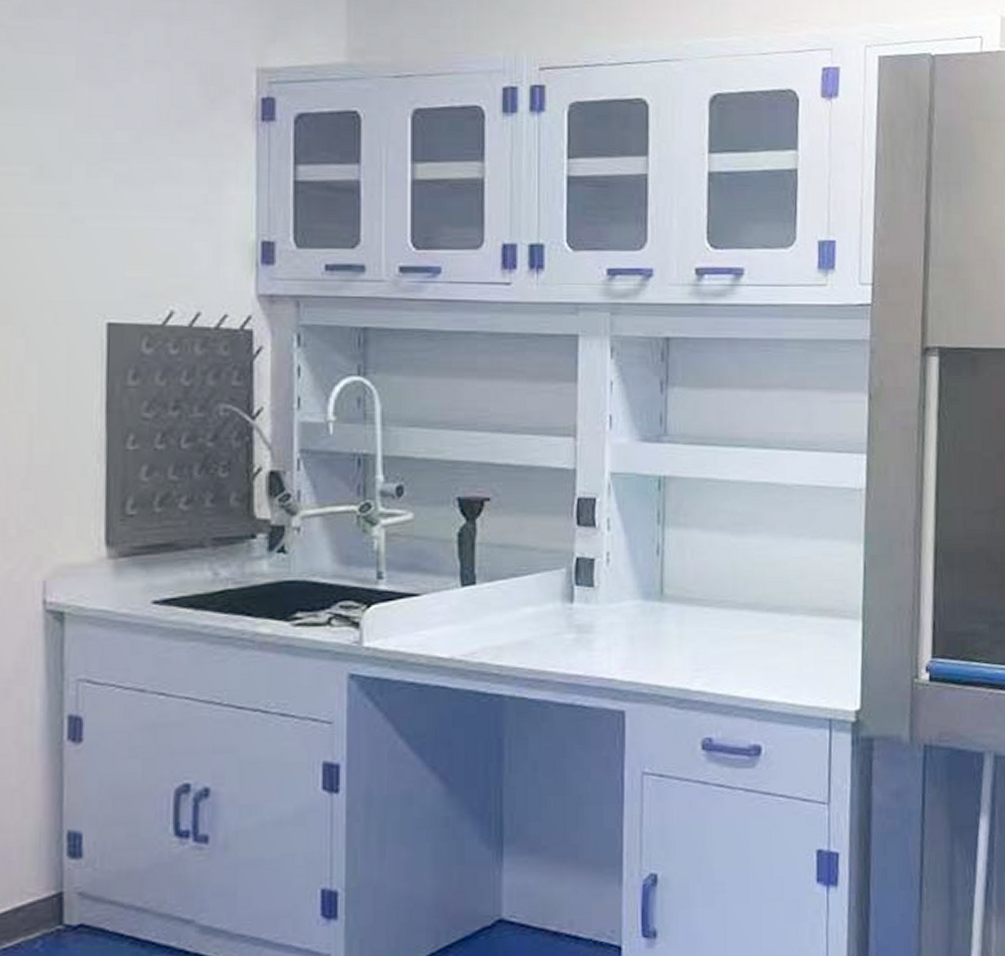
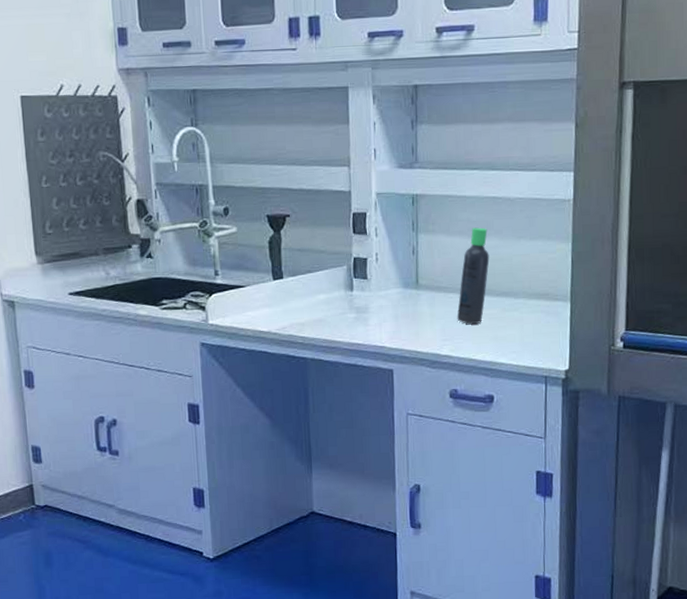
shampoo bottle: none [714,521,759,649] -> present [457,227,490,324]

